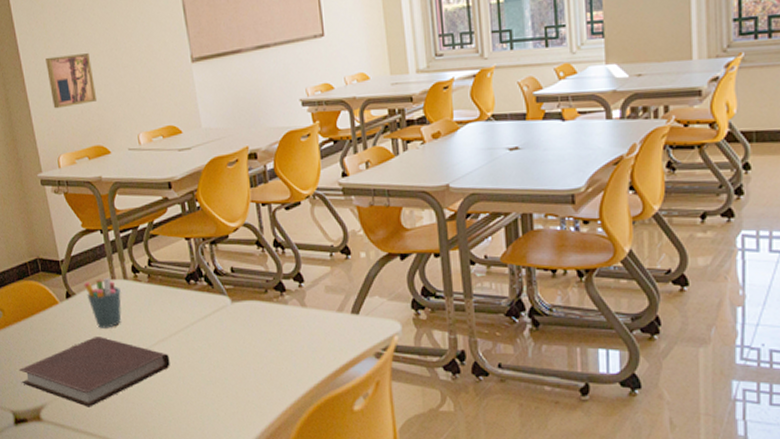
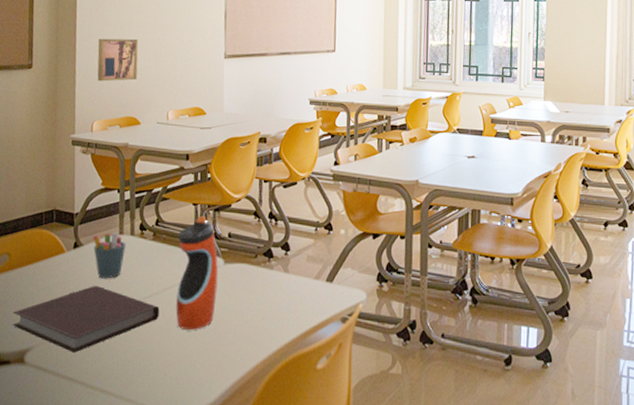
water bottle: none [175,251,230,376] -> present [175,216,219,330]

